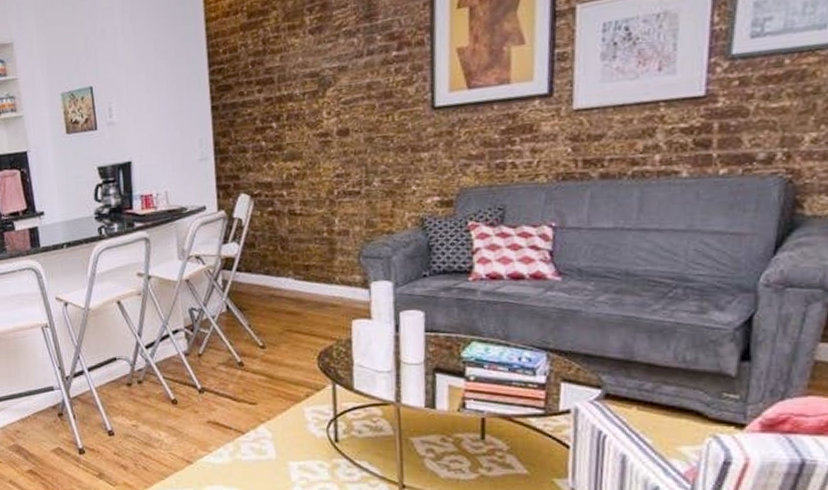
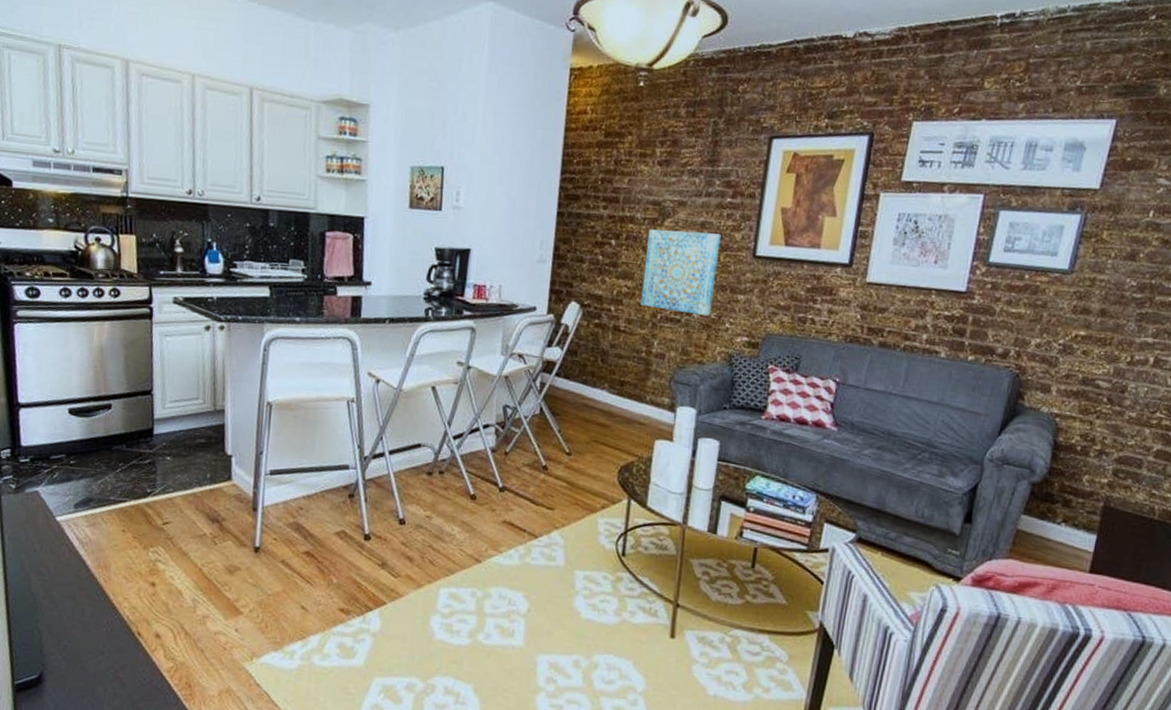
wall art: none [310,92,393,185] -> present [640,229,721,316]

